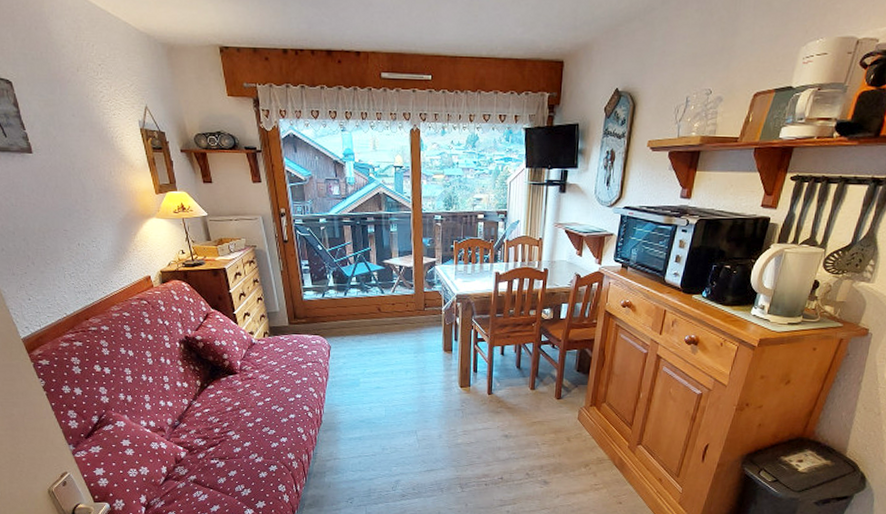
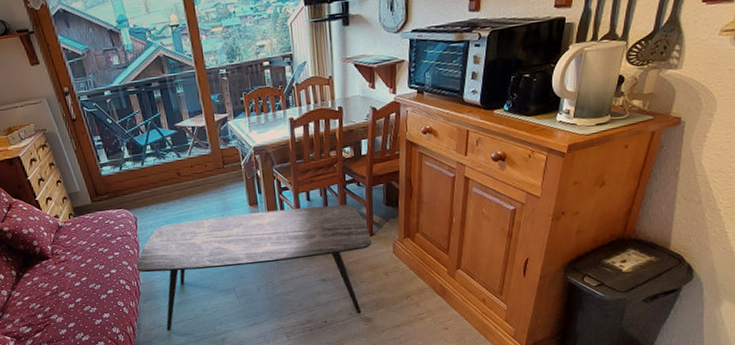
coffee table: none [322,357,558,475] -> present [136,204,371,332]

